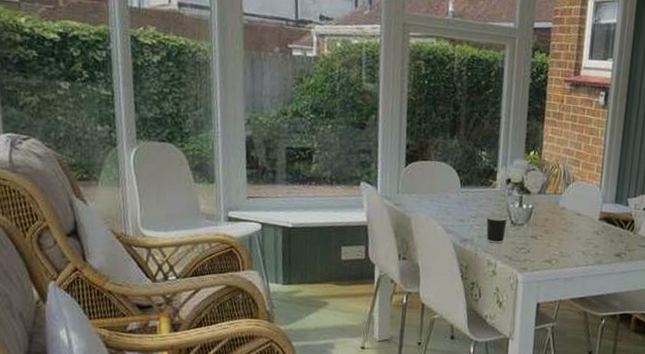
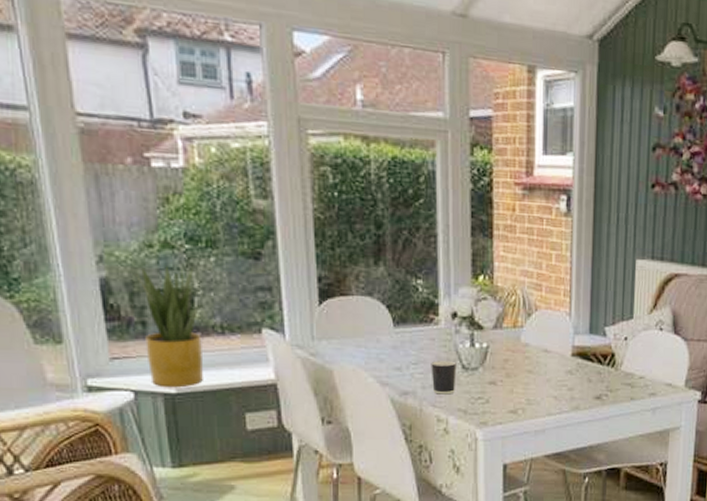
planter: none [272,130,317,223] -> present [136,266,204,388]

